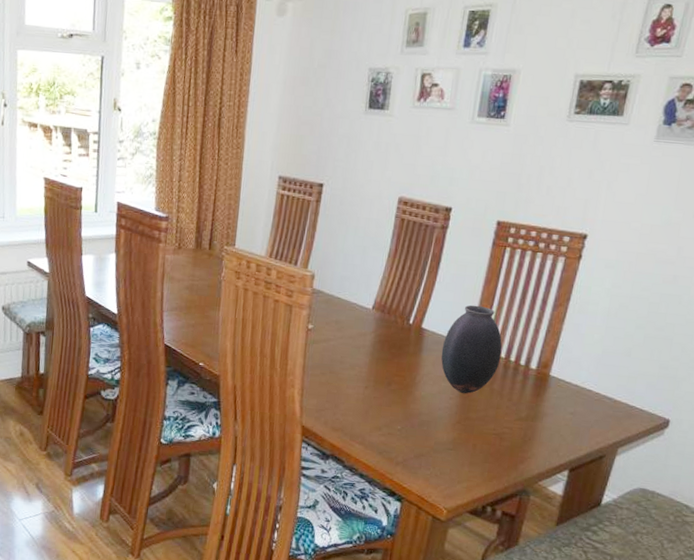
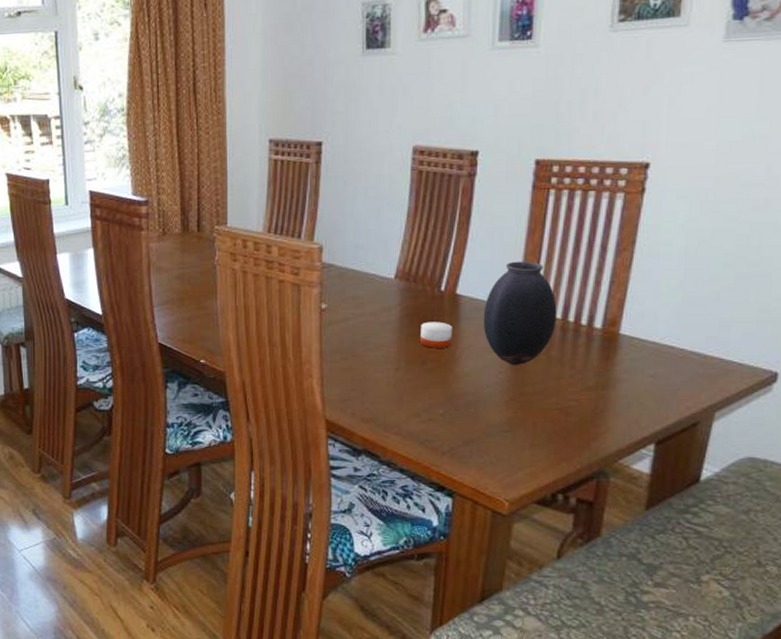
candle: none [387,349,416,374] -> present [419,321,452,348]

